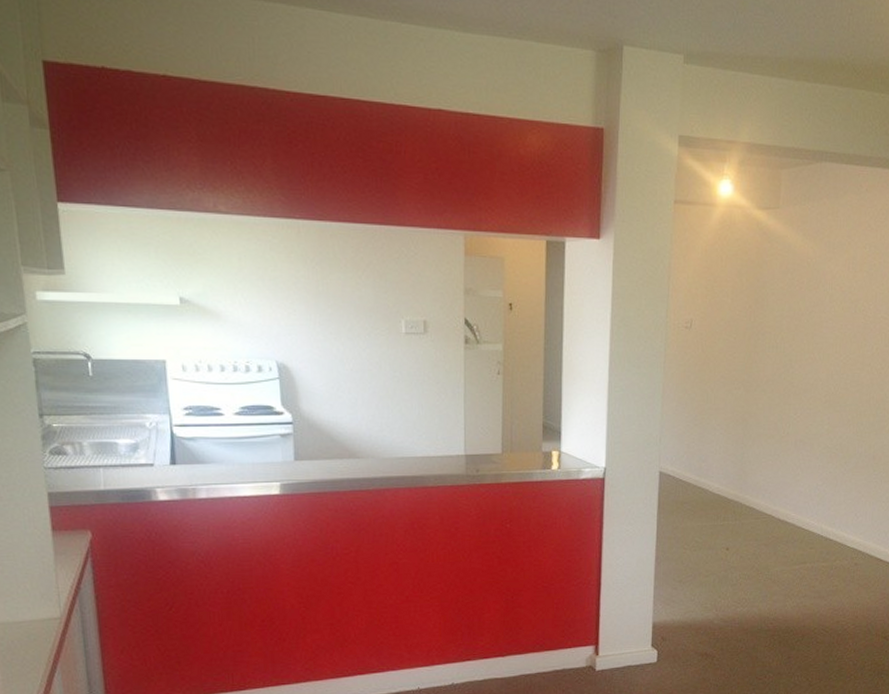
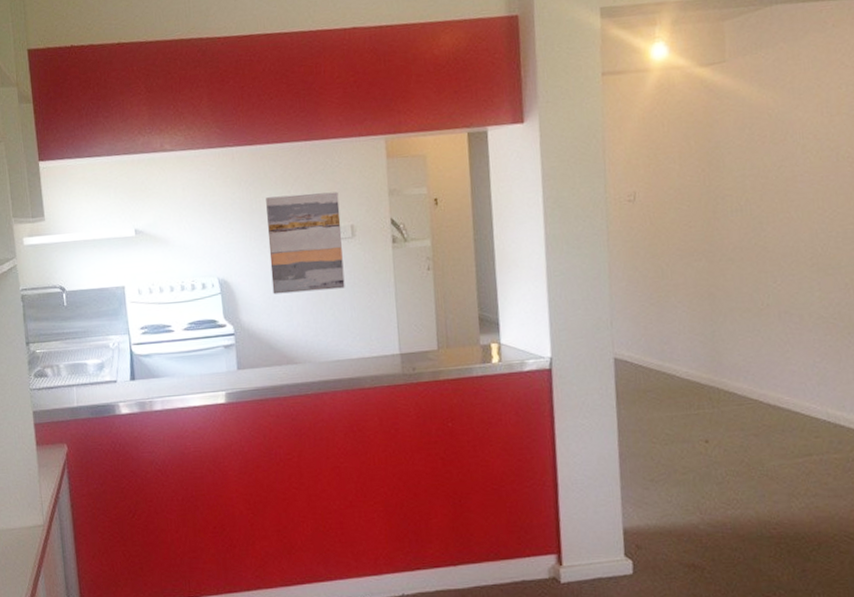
wall art: none [334,280,414,385] -> present [266,191,345,295]

